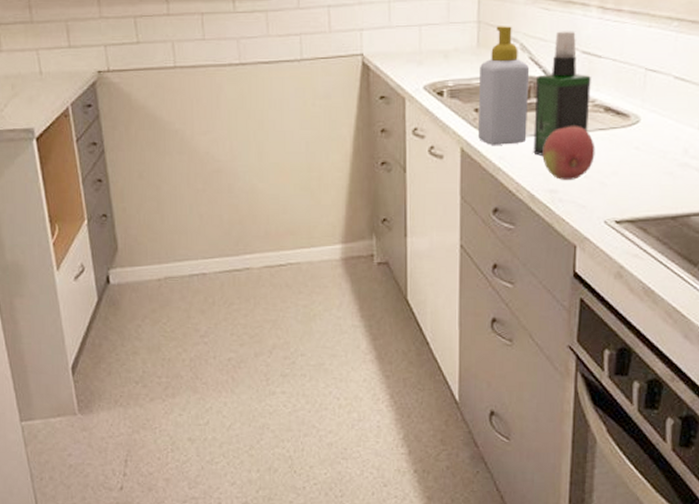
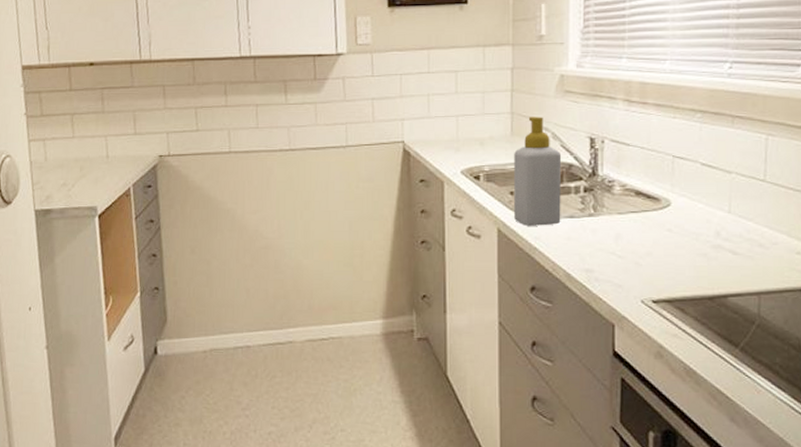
spray bottle: present [533,31,591,156] -> none [567,121,621,237]
fruit: present [542,126,595,180] -> none [577,209,629,260]

